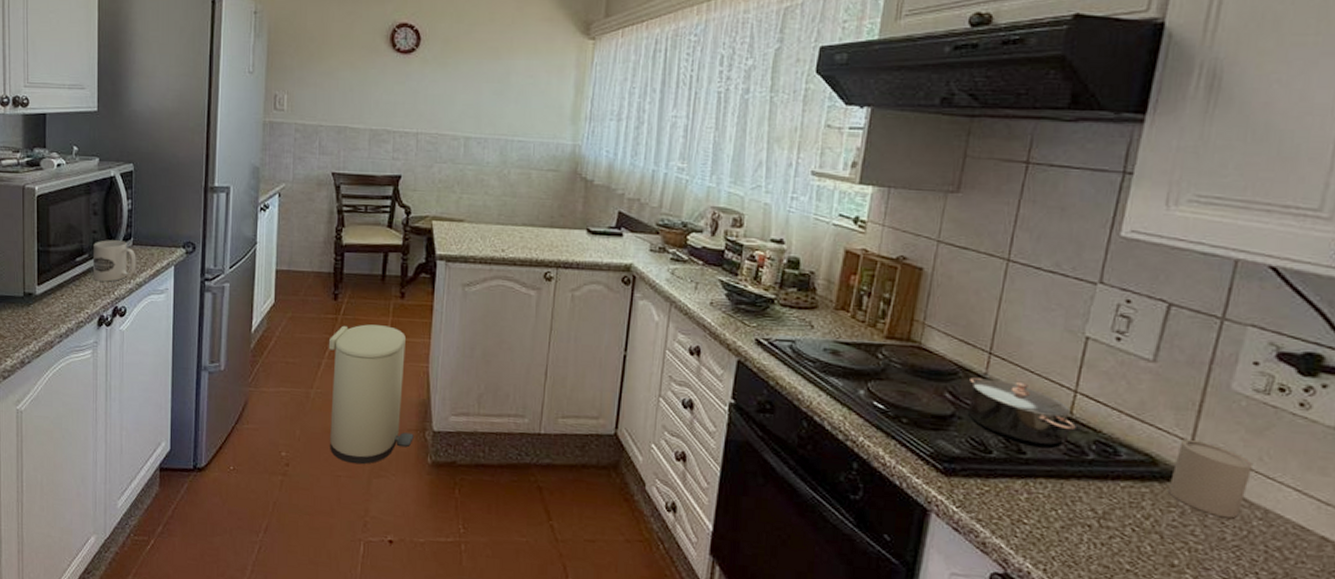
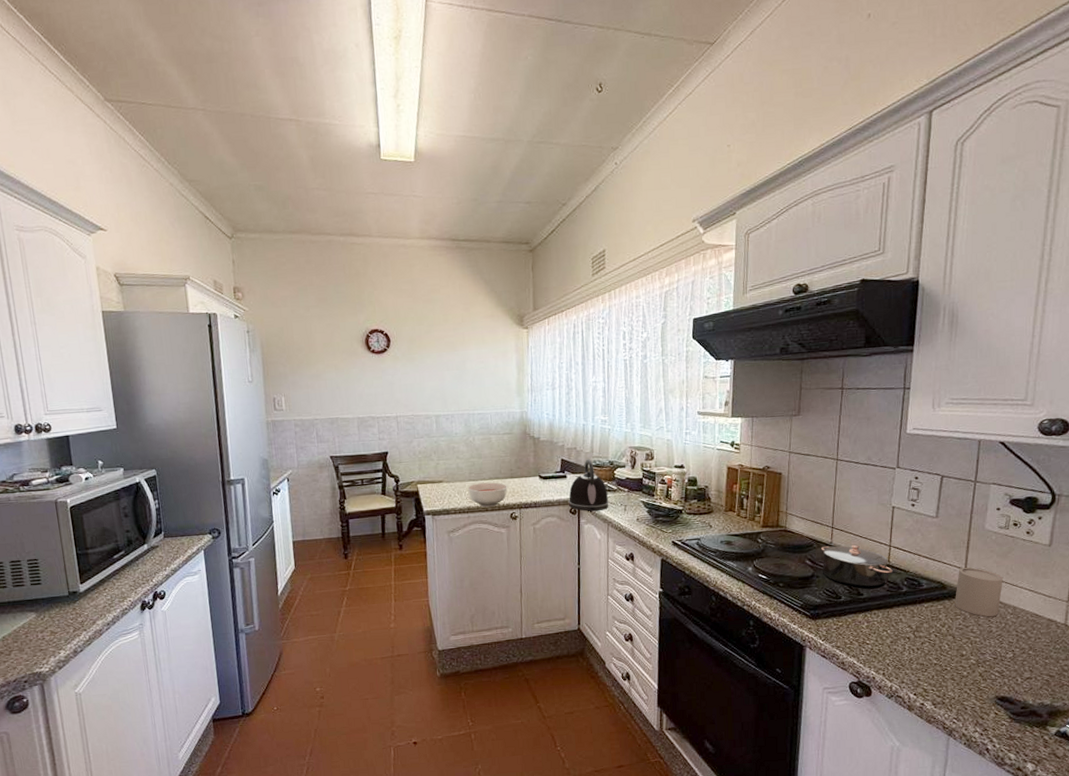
mug: present [92,240,136,282] -> none [127,535,170,573]
pedal bin: present [328,324,414,465] -> none [344,573,424,687]
bowl: none [493,228,544,261] -> present [467,482,508,508]
kettle: none [620,215,675,286] -> present [568,459,609,512]

